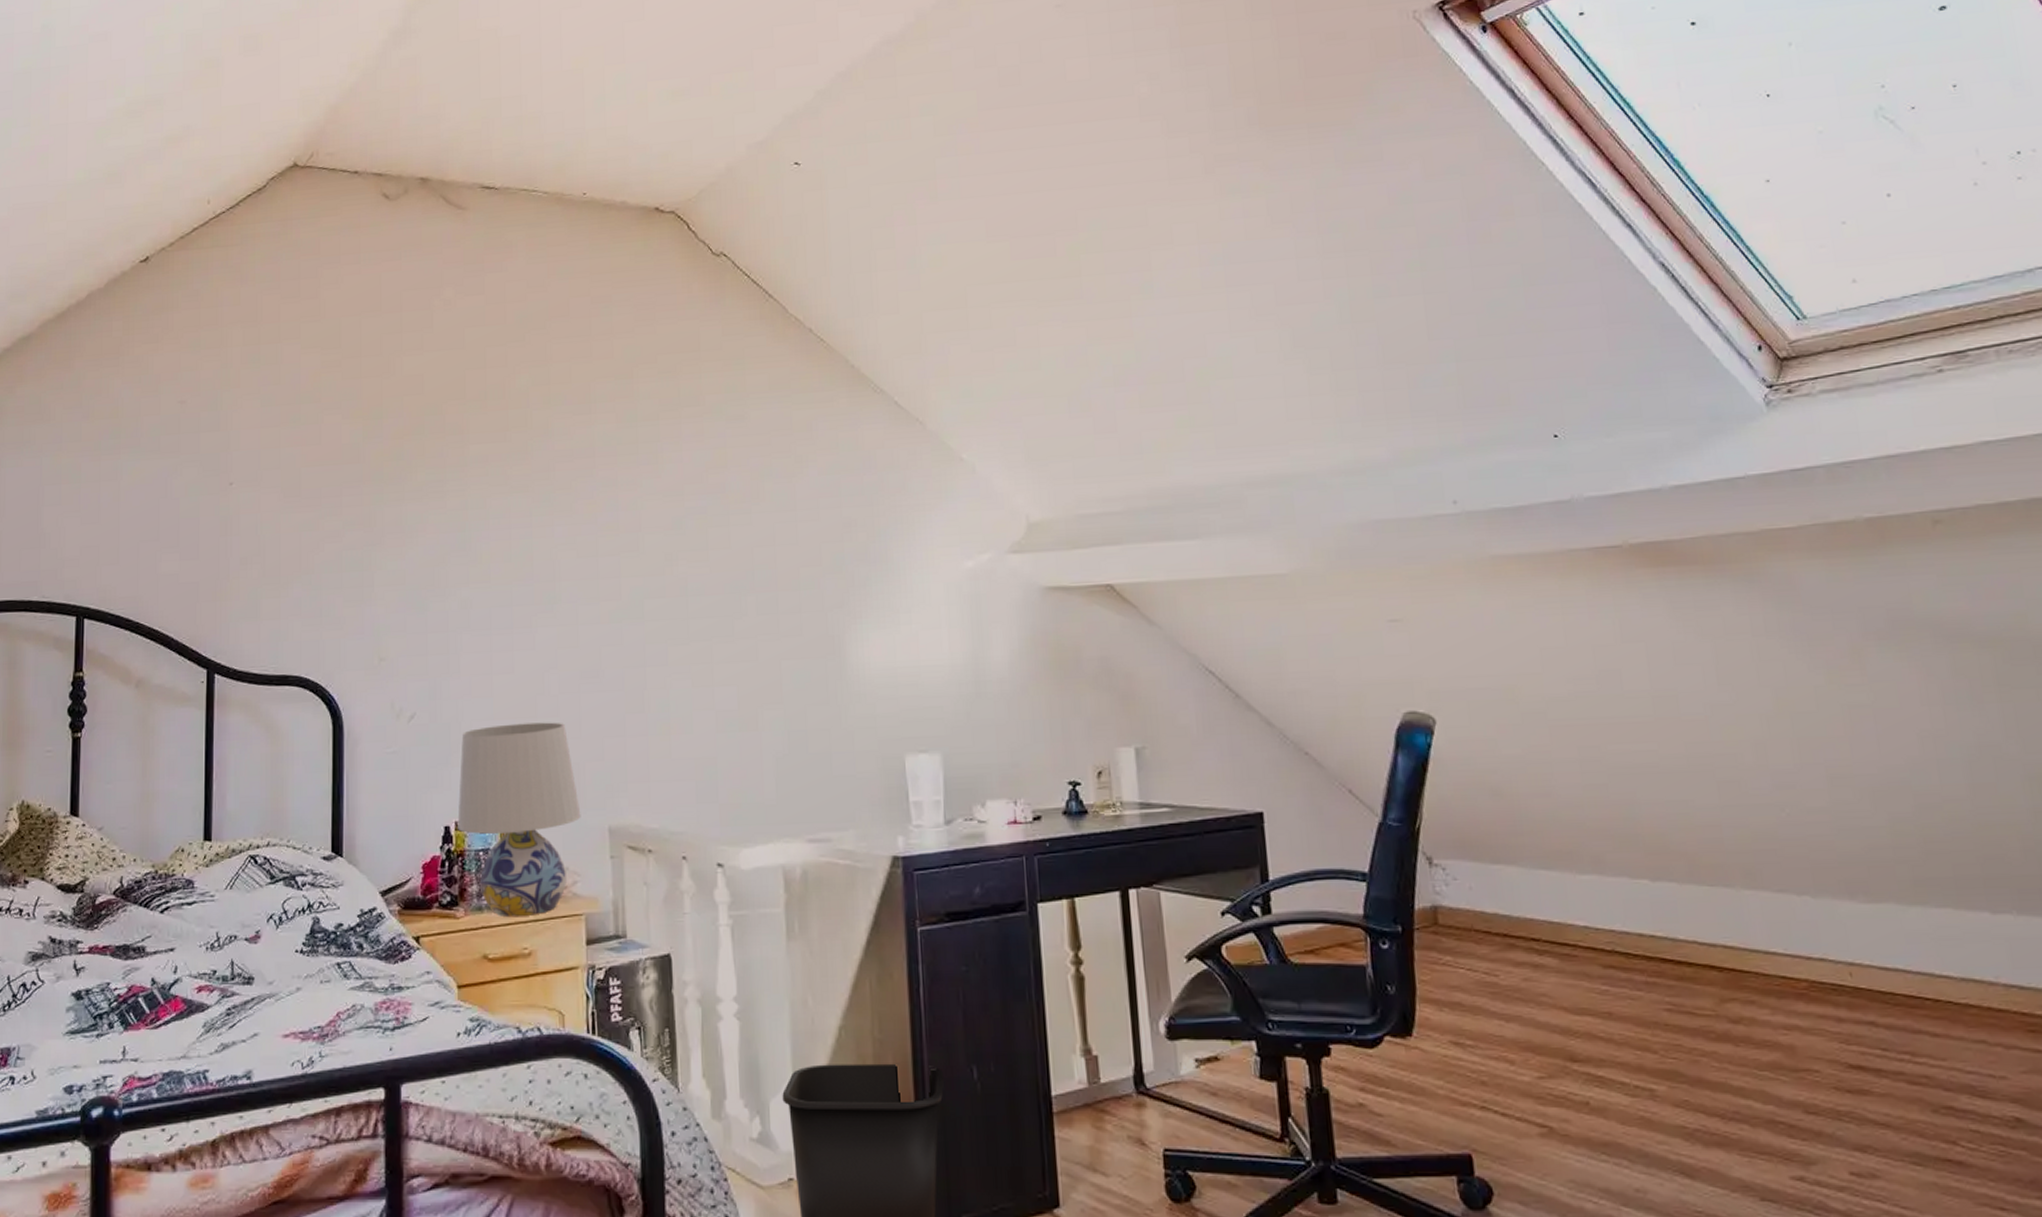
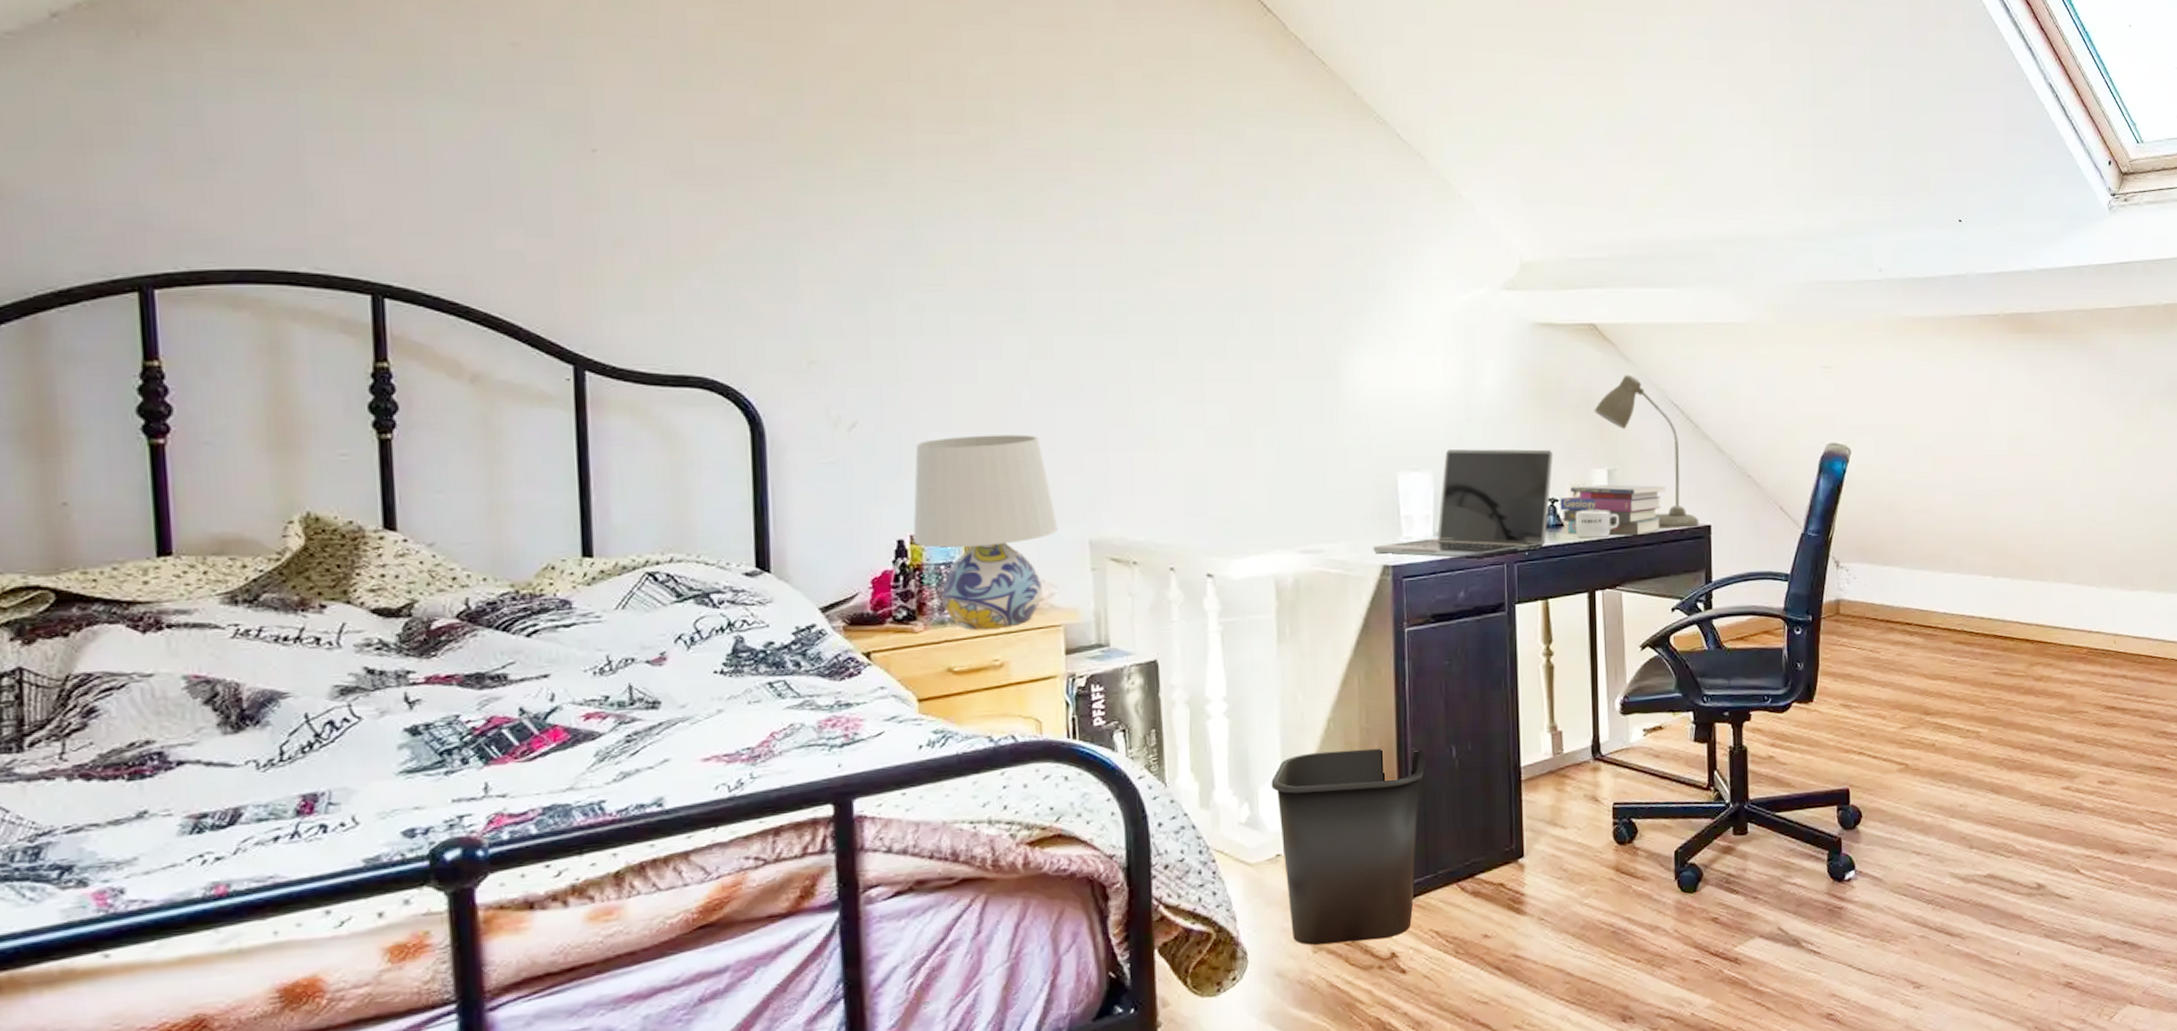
laptop: none [881,726,1073,849] -> present [1373,449,1553,558]
books: none [1082,764,1206,825] -> present [1560,484,1666,536]
mug: none [1100,794,1153,829] -> present [1575,509,1620,539]
desk lamp: none [1116,639,1249,816] -> present [1594,374,1699,529]

